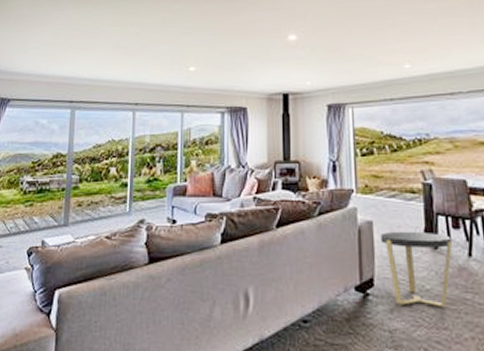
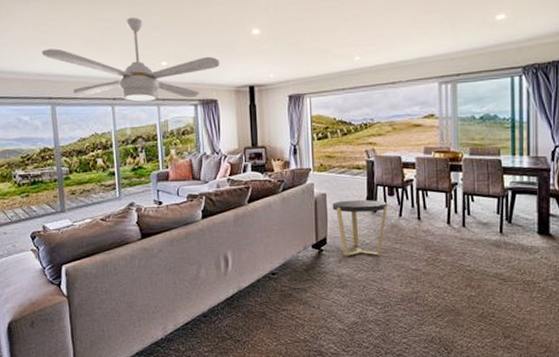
ceiling fan: none [69,23,252,109] -> present [41,17,220,103]

